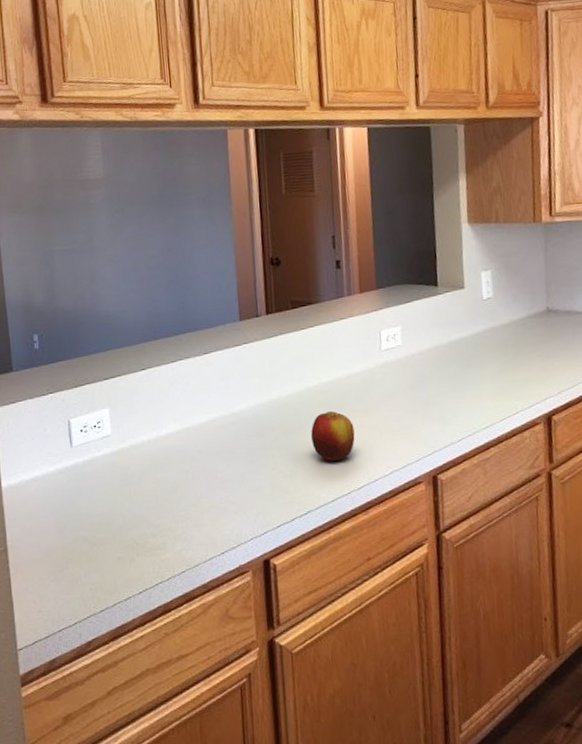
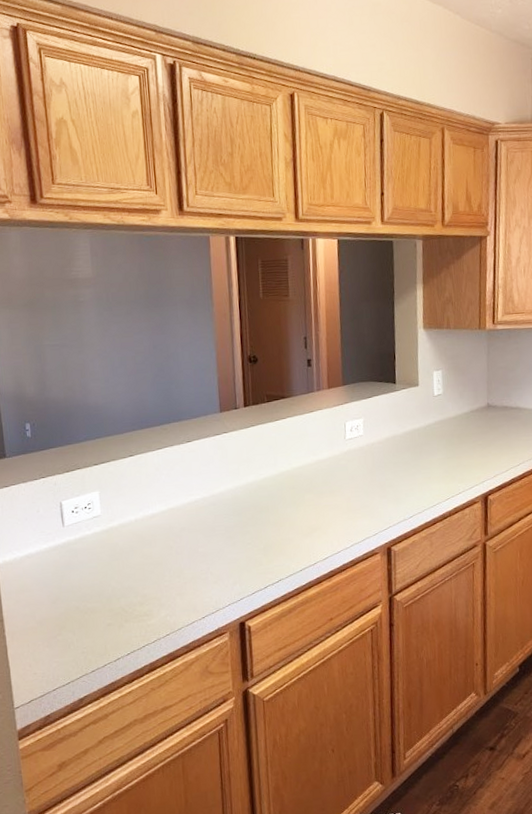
apple: present [311,411,355,461] -> none [283,492,321,536]

